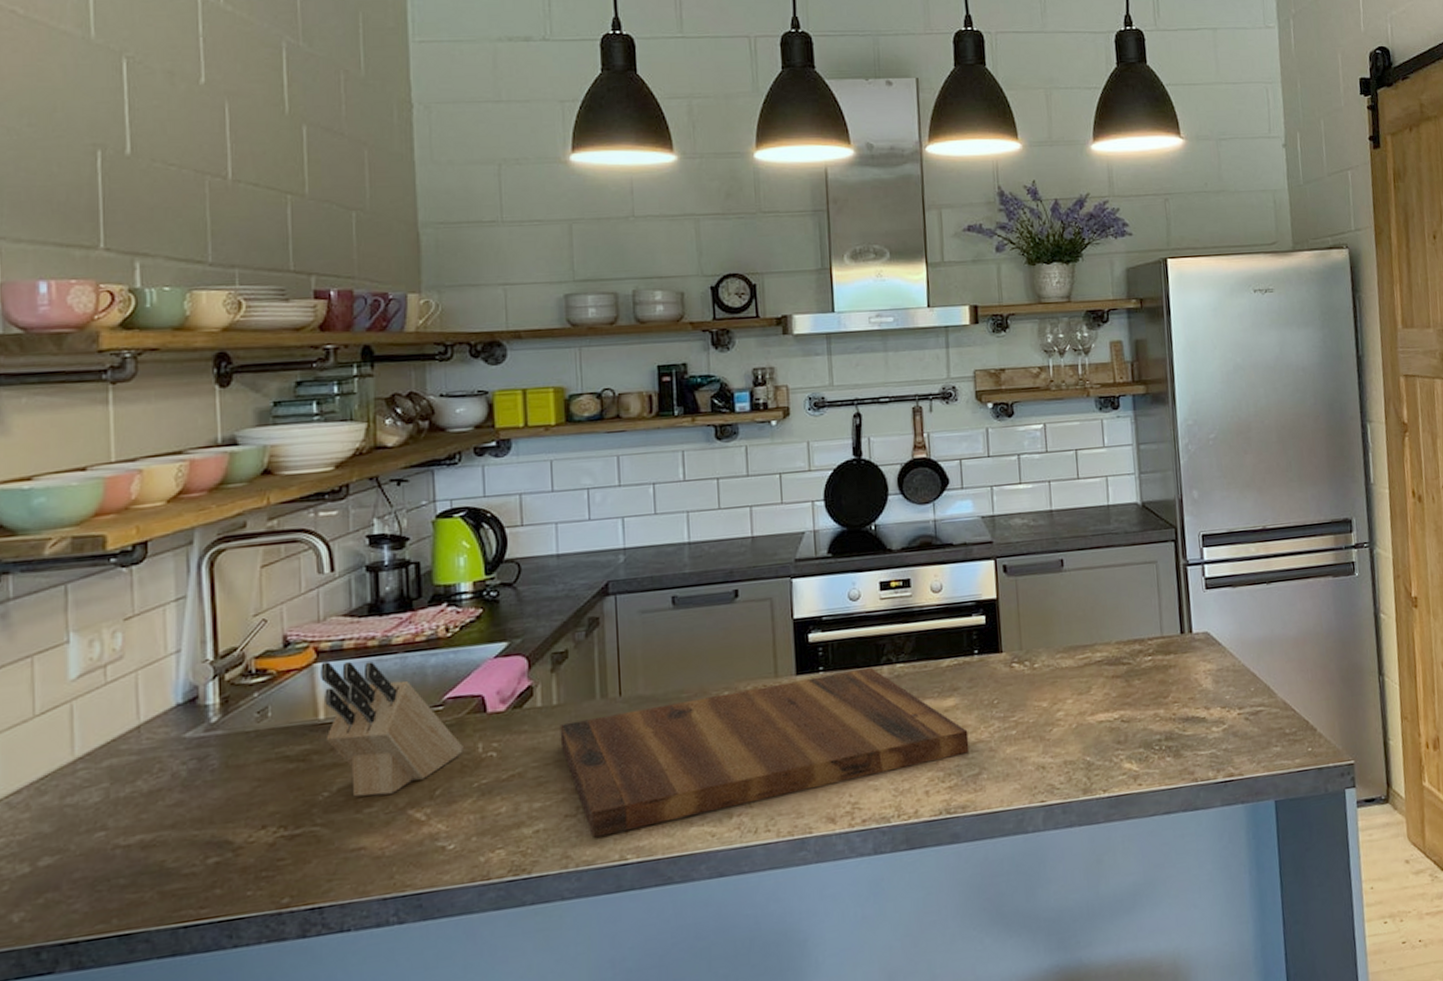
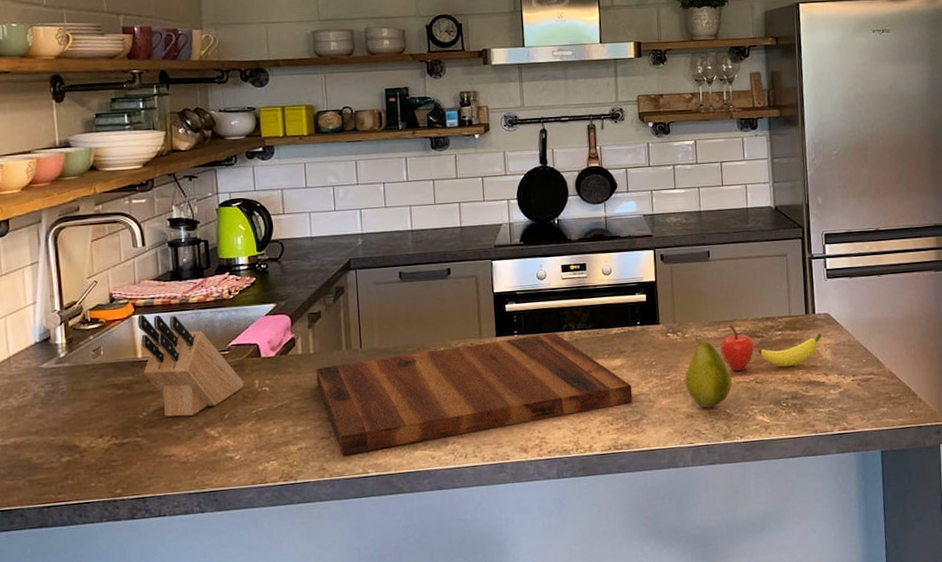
fruit: none [1034,667,1093,757] -> present [685,337,732,409]
fruit: none [1077,648,1201,708] -> present [720,323,822,372]

